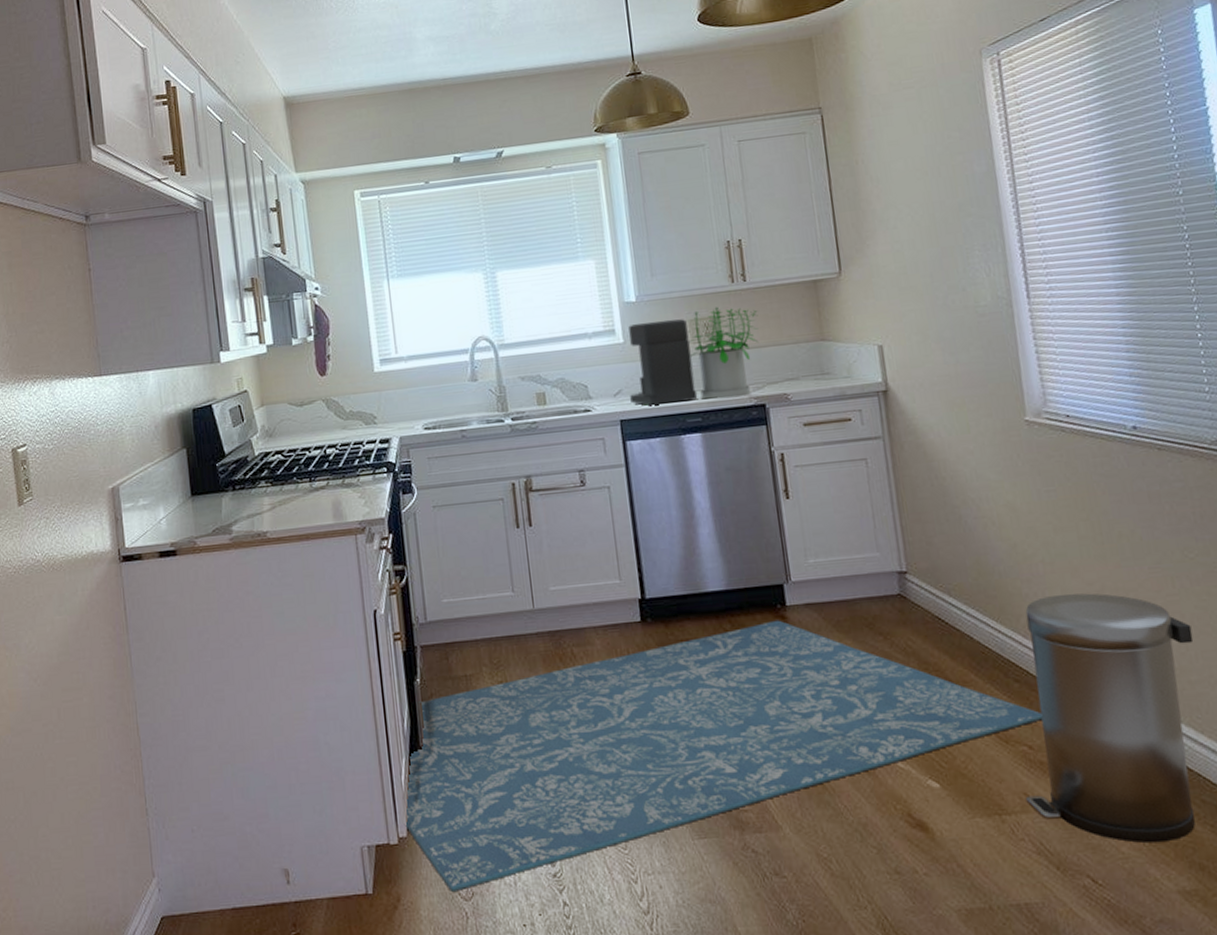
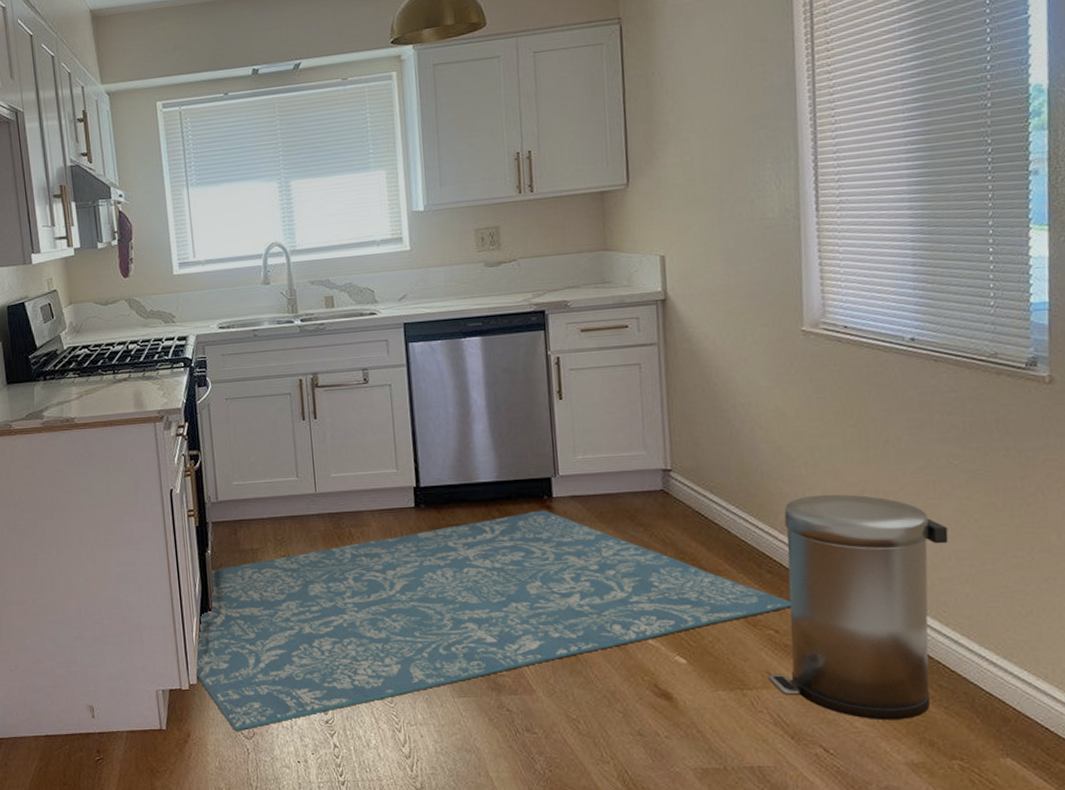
coffee maker: present [628,319,698,406] -> none [414,228,480,311]
potted plant: present [688,306,759,400] -> none [473,216,543,305]

